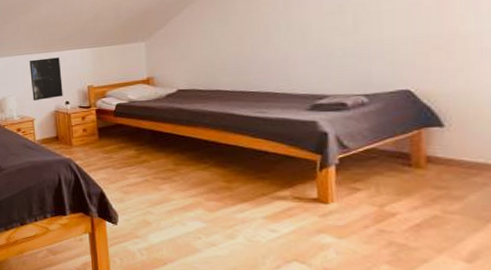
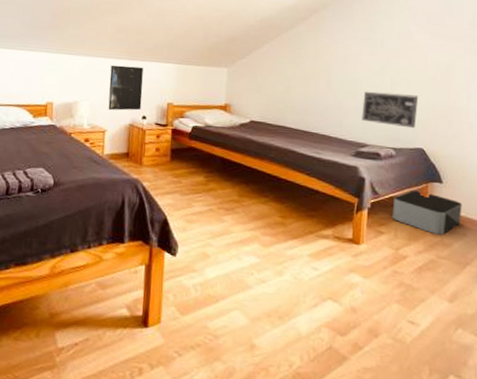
wall art: none [315,29,397,70] -> present [362,91,419,129]
storage bin: none [370,138,479,188] -> present [392,190,462,236]

